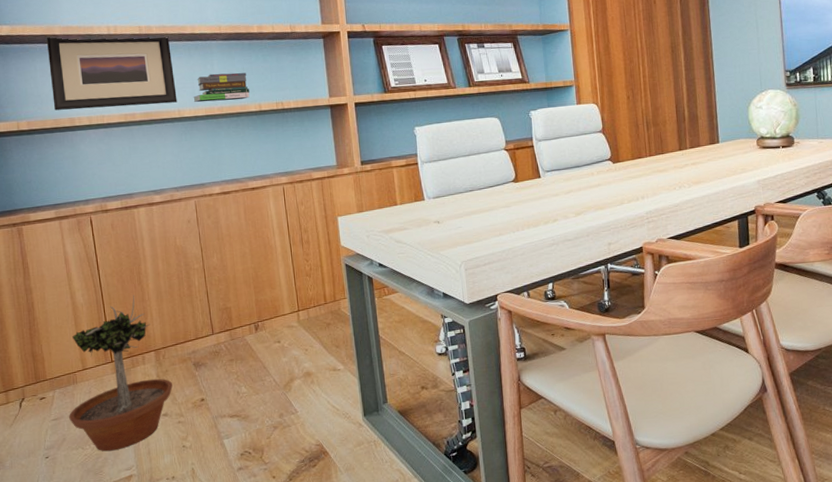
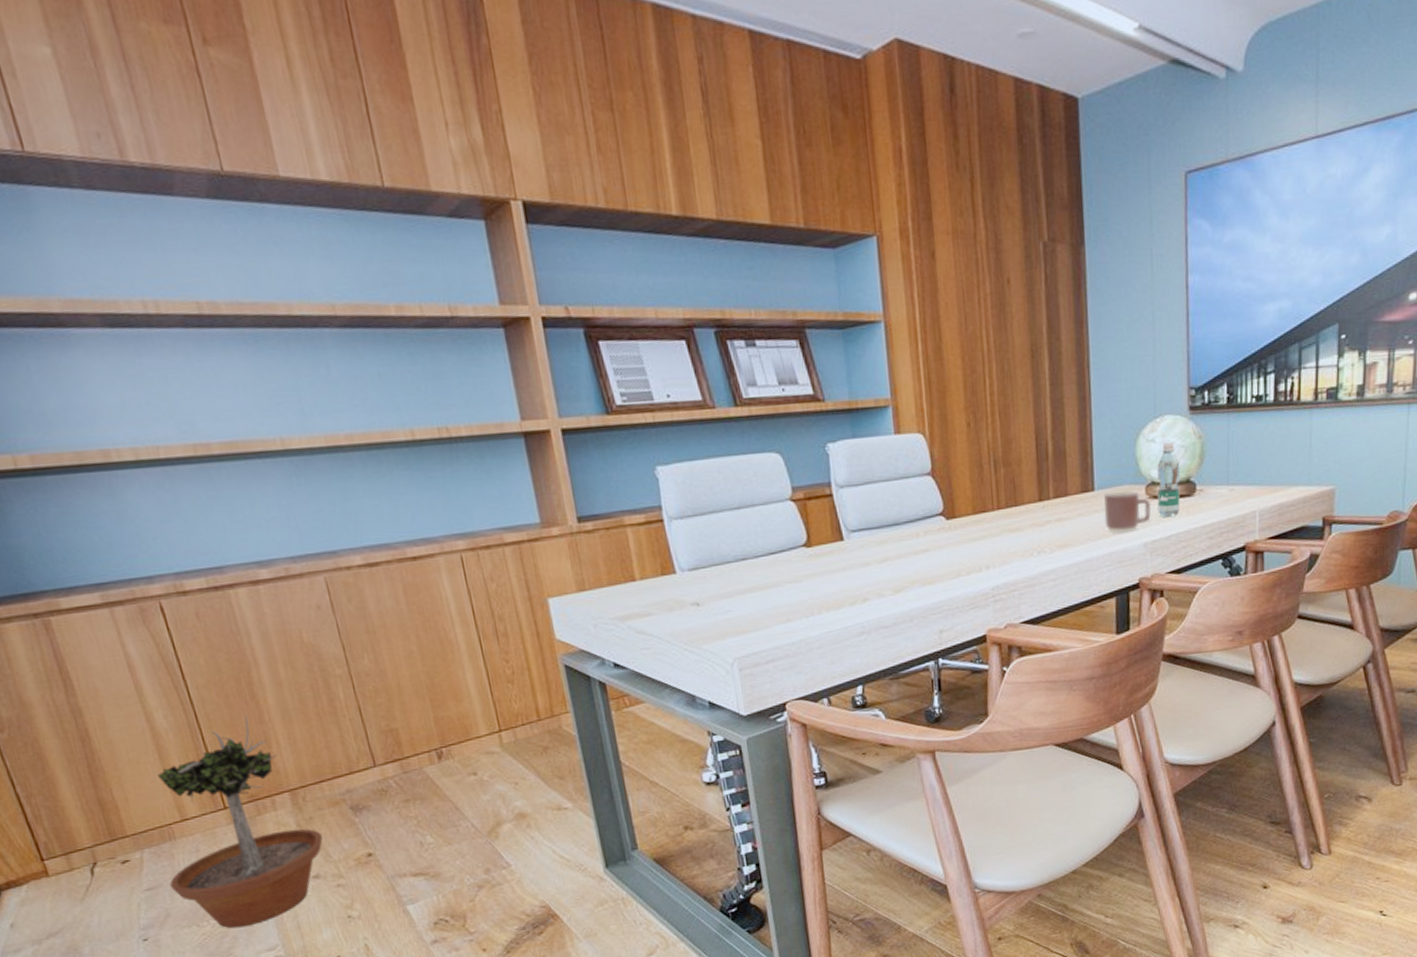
picture frame: present [46,35,177,111] -> none [37,314,277,438]
books: present [193,72,250,103] -> none [302,380,395,427]
mug: none [726,143,762,173] -> present [1103,491,1152,533]
bottle: none [764,108,783,163] -> present [1157,442,1181,518]

